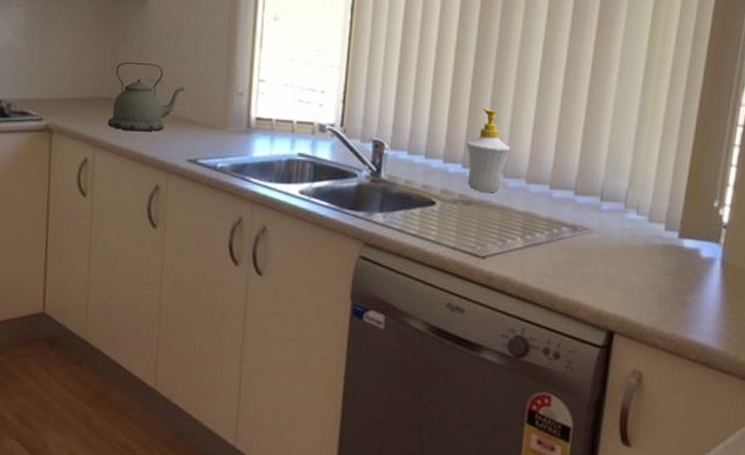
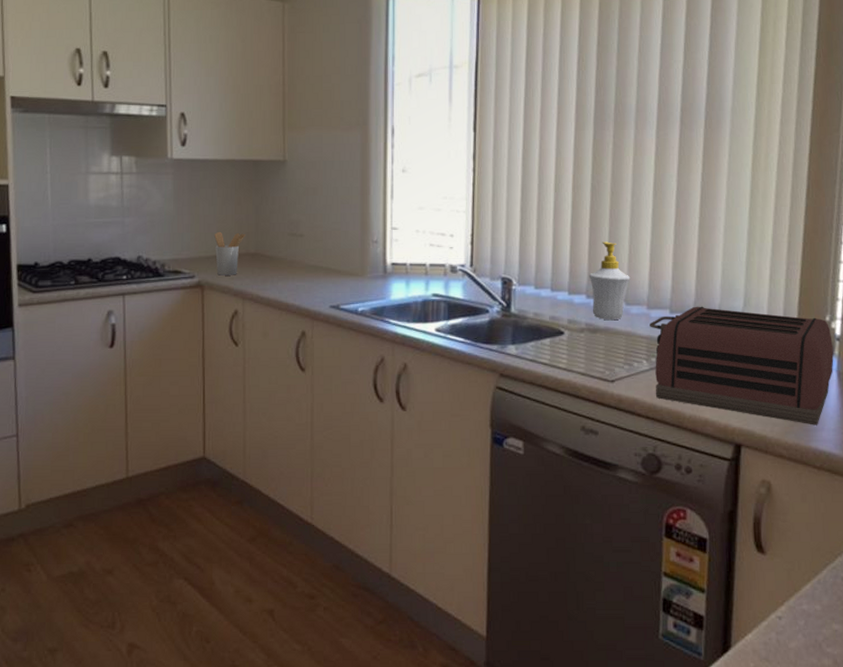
utensil holder: none [66,72,100,121] -> present [214,231,245,276]
kettle: present [107,62,185,132] -> none [254,219,324,283]
toaster: none [527,183,719,316] -> present [650,306,834,425]

